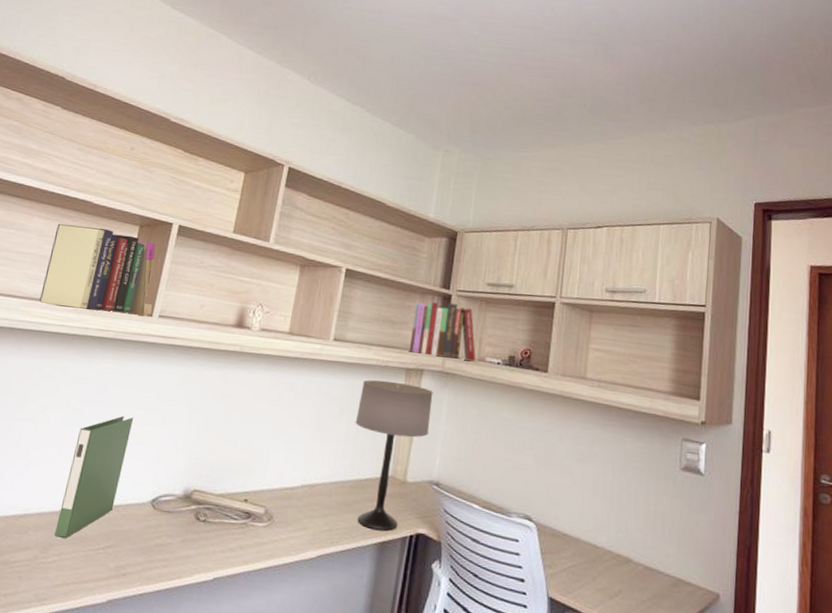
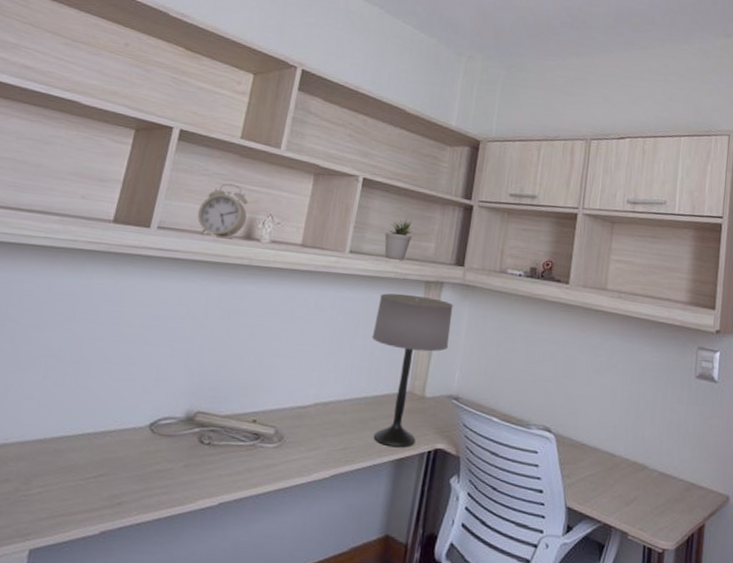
books: present [39,223,156,316] -> none [19,125,154,227]
binder: present [54,415,134,538] -> none [39,334,130,468]
alarm clock: none [194,275,240,326] -> present [197,183,249,238]
potted plant: none [366,308,393,348] -> present [384,219,412,260]
books: present [410,302,476,362] -> none [429,212,497,274]

